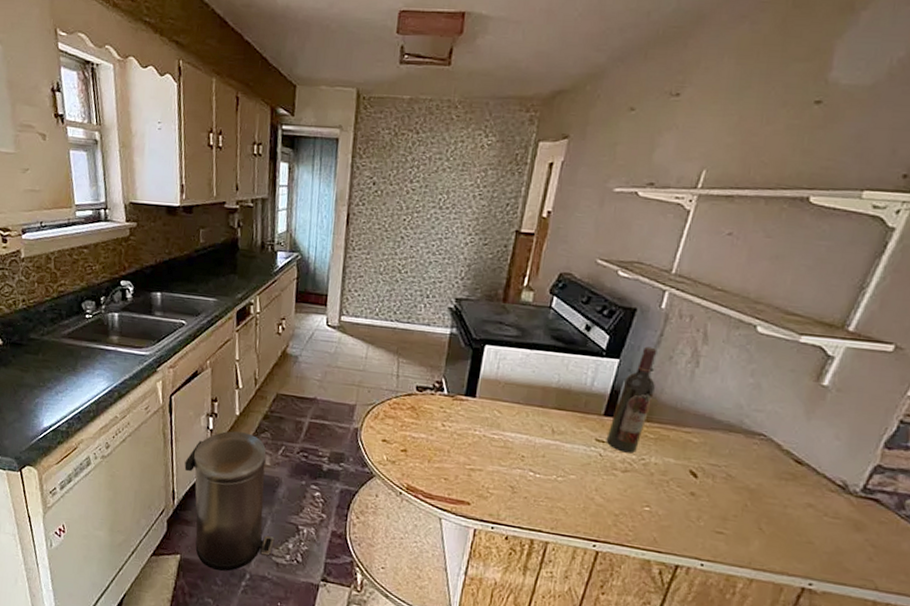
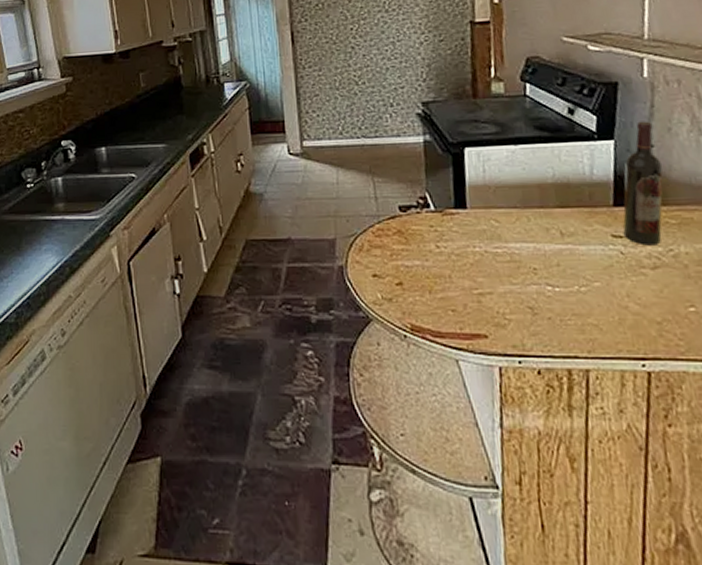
pedal bin: present [184,431,275,571] -> none [153,292,269,470]

